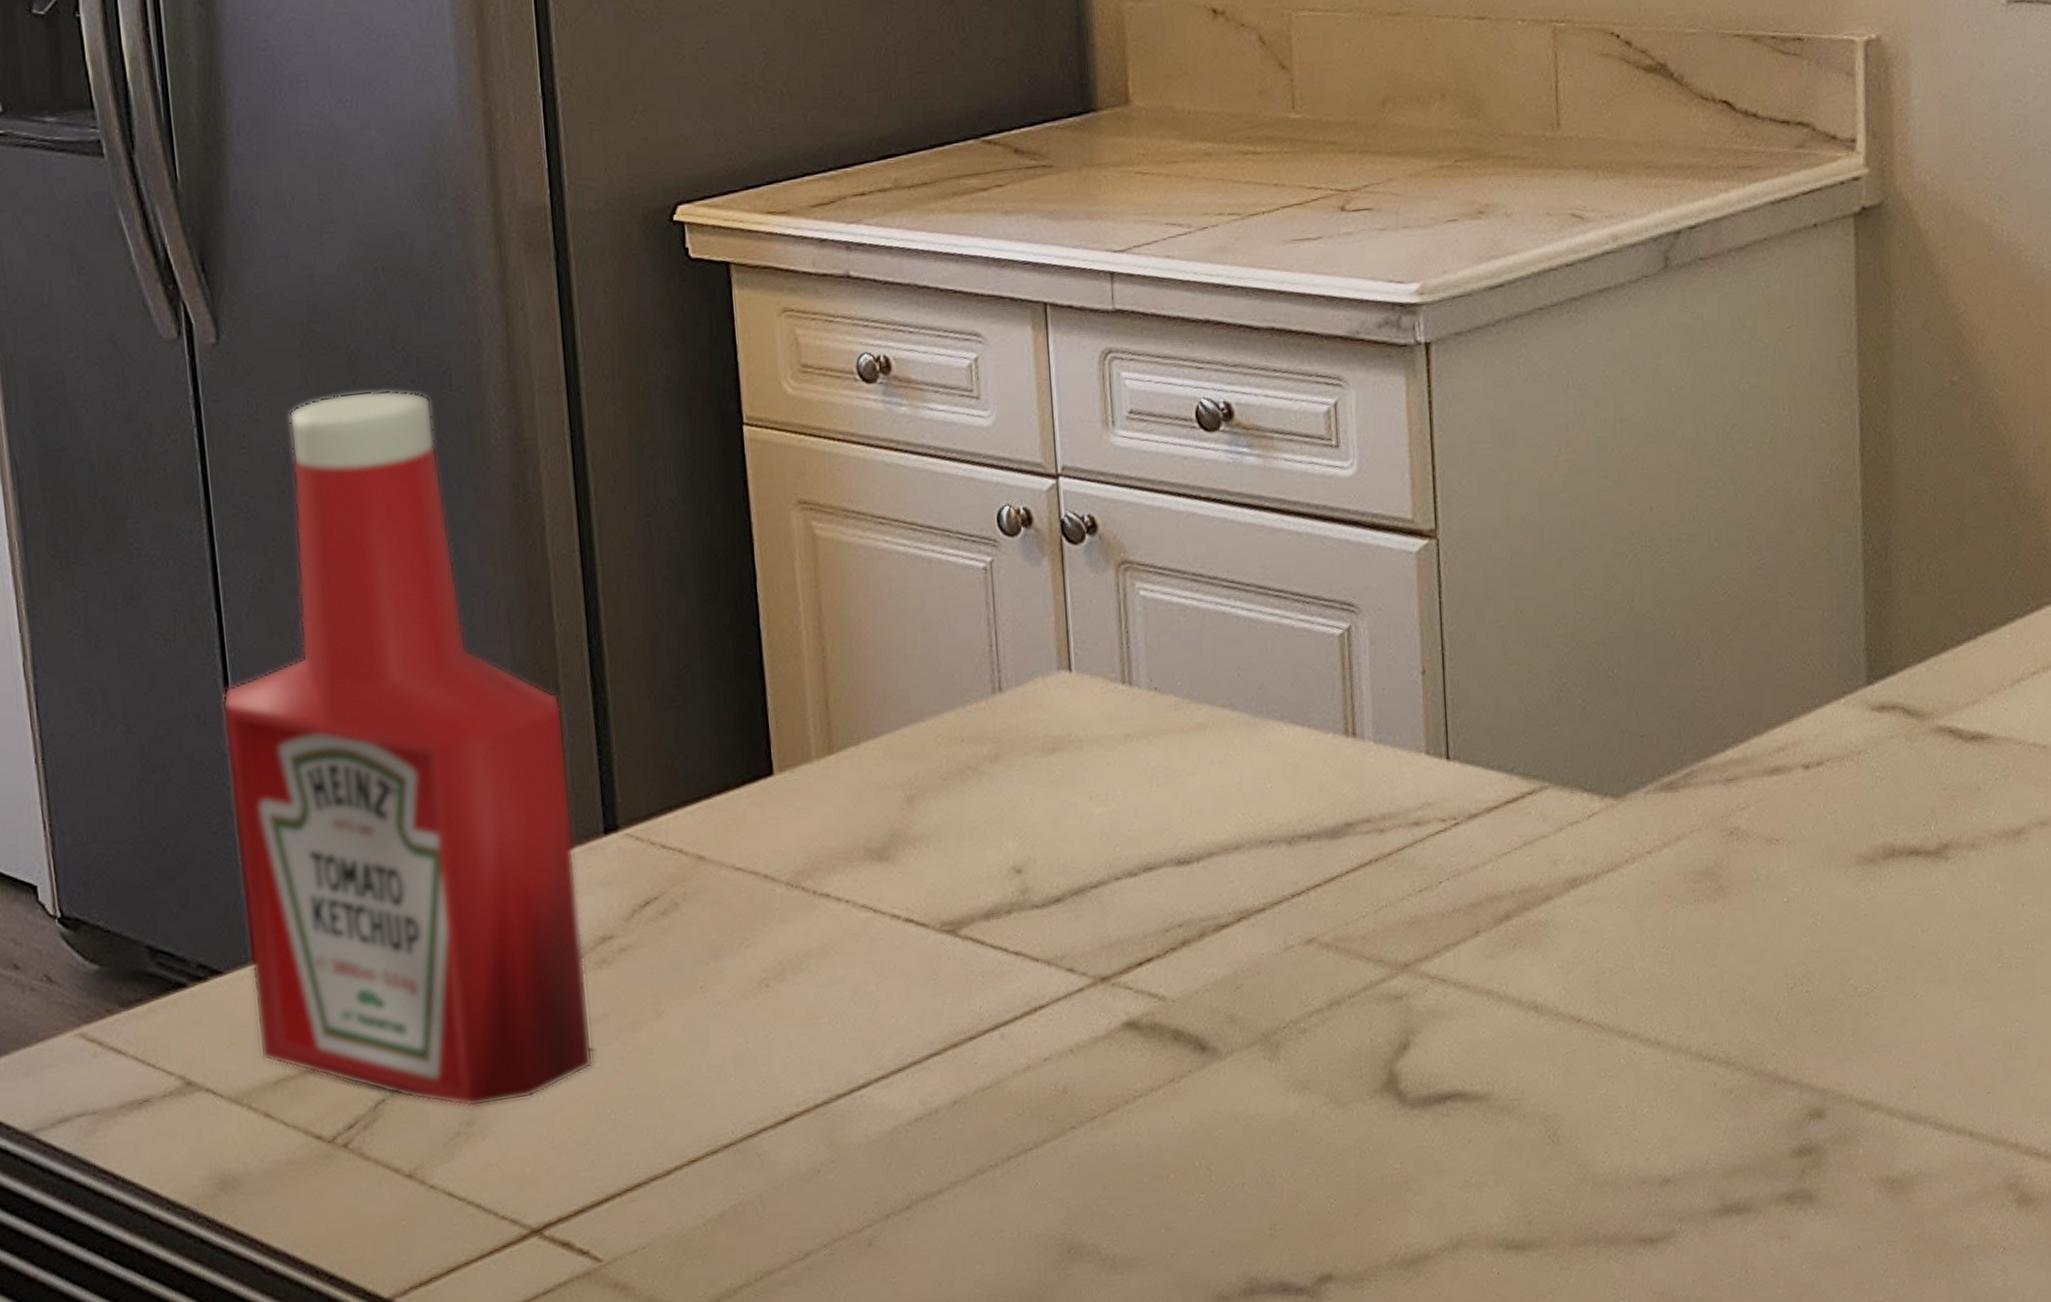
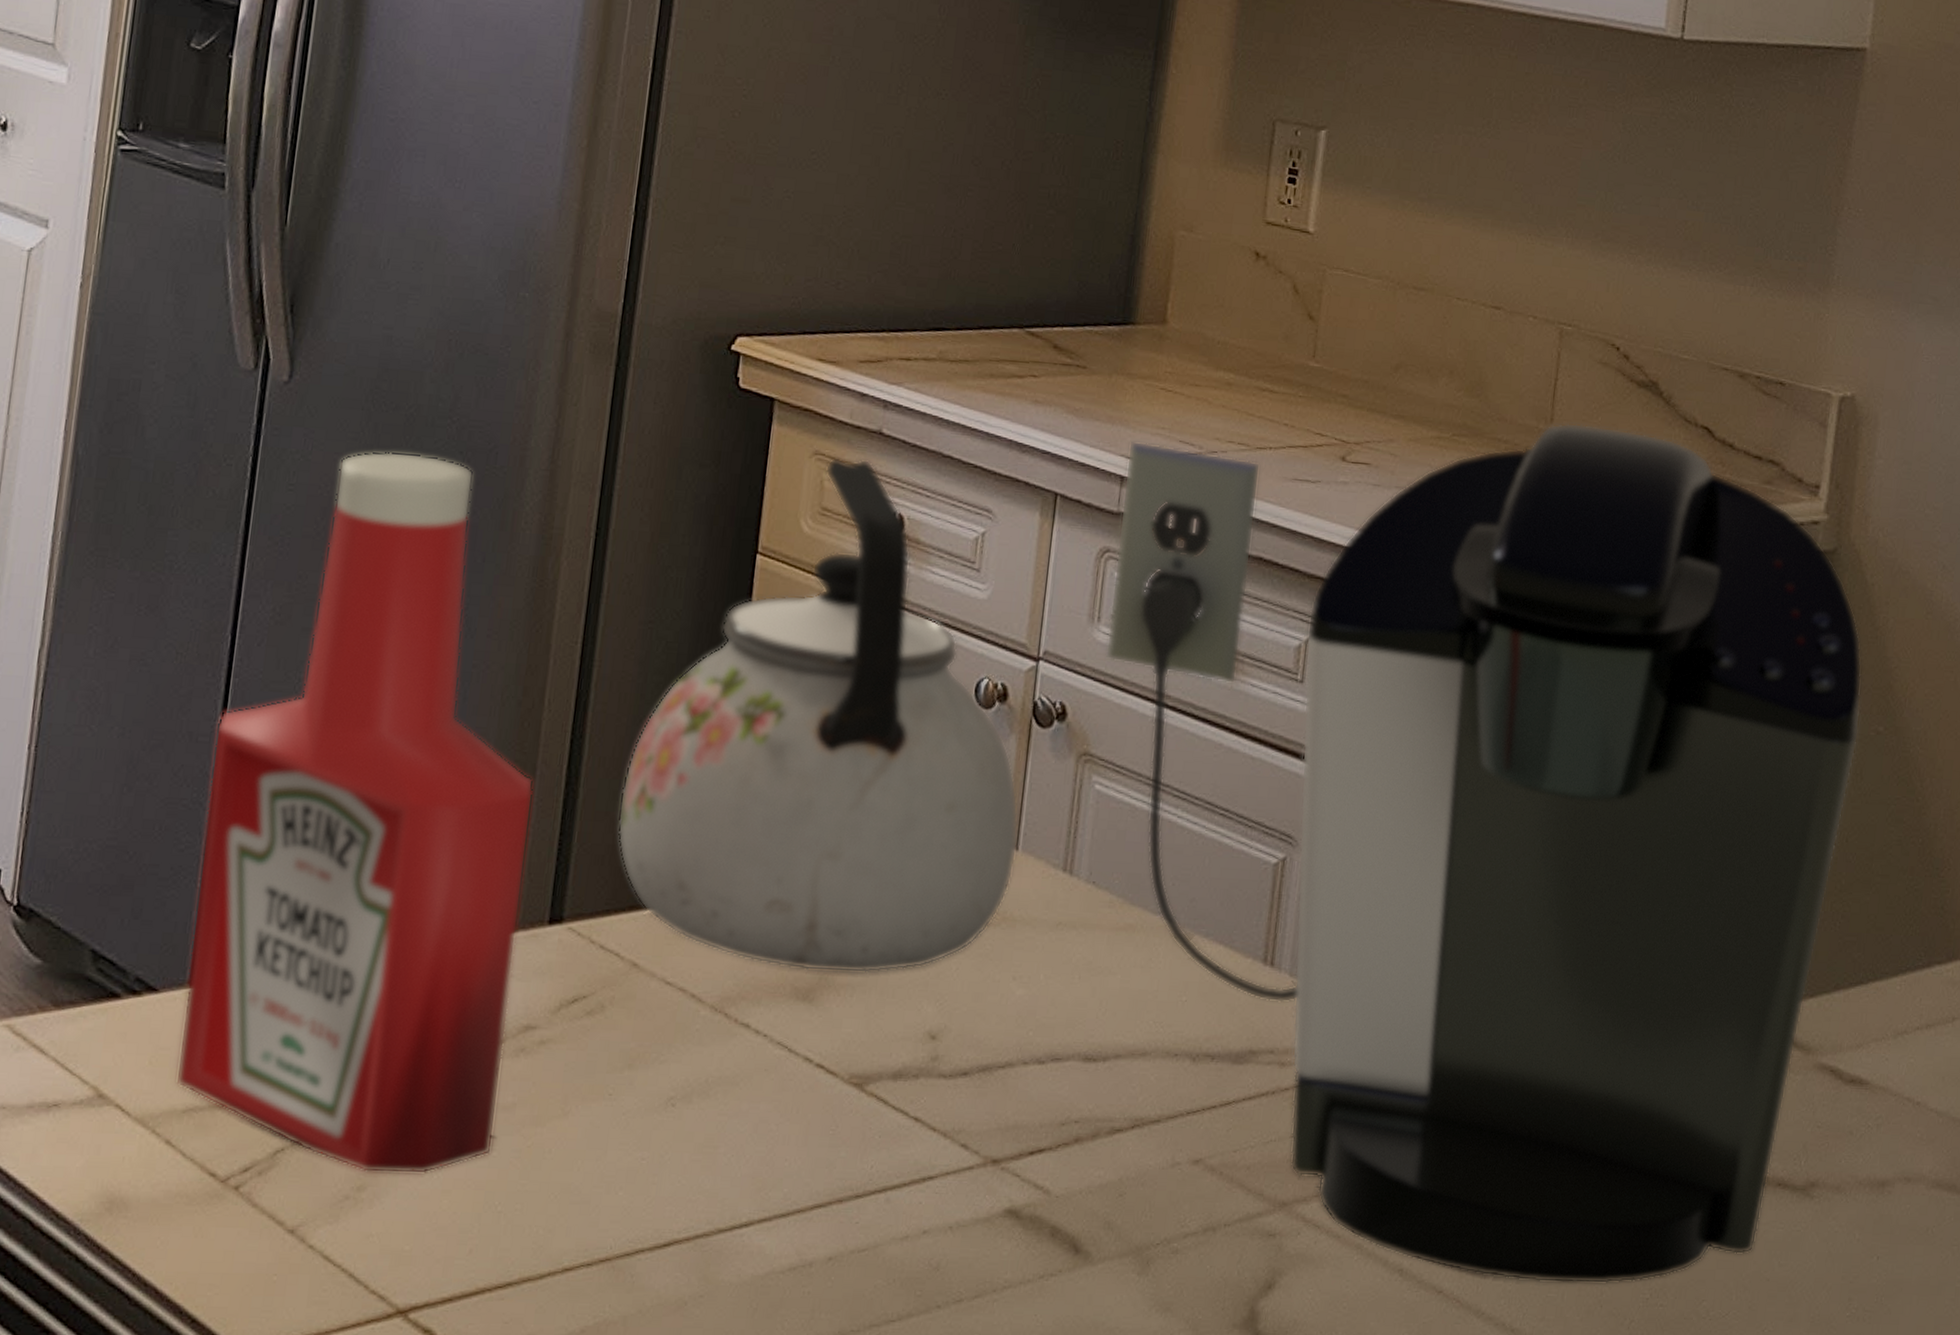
kettle: none [651,306,1071,832] -> present [617,456,1019,974]
coffee maker: none [1112,120,1933,997] -> present [1105,422,1862,1284]

